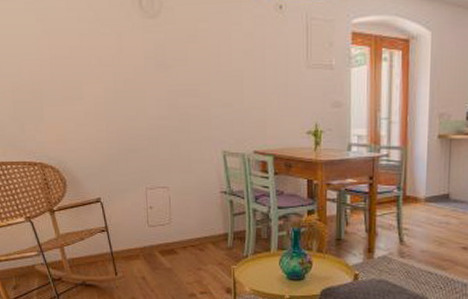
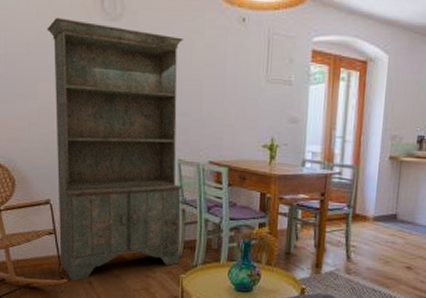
bookshelf: none [88,19,230,277] -> present [46,18,183,281]

